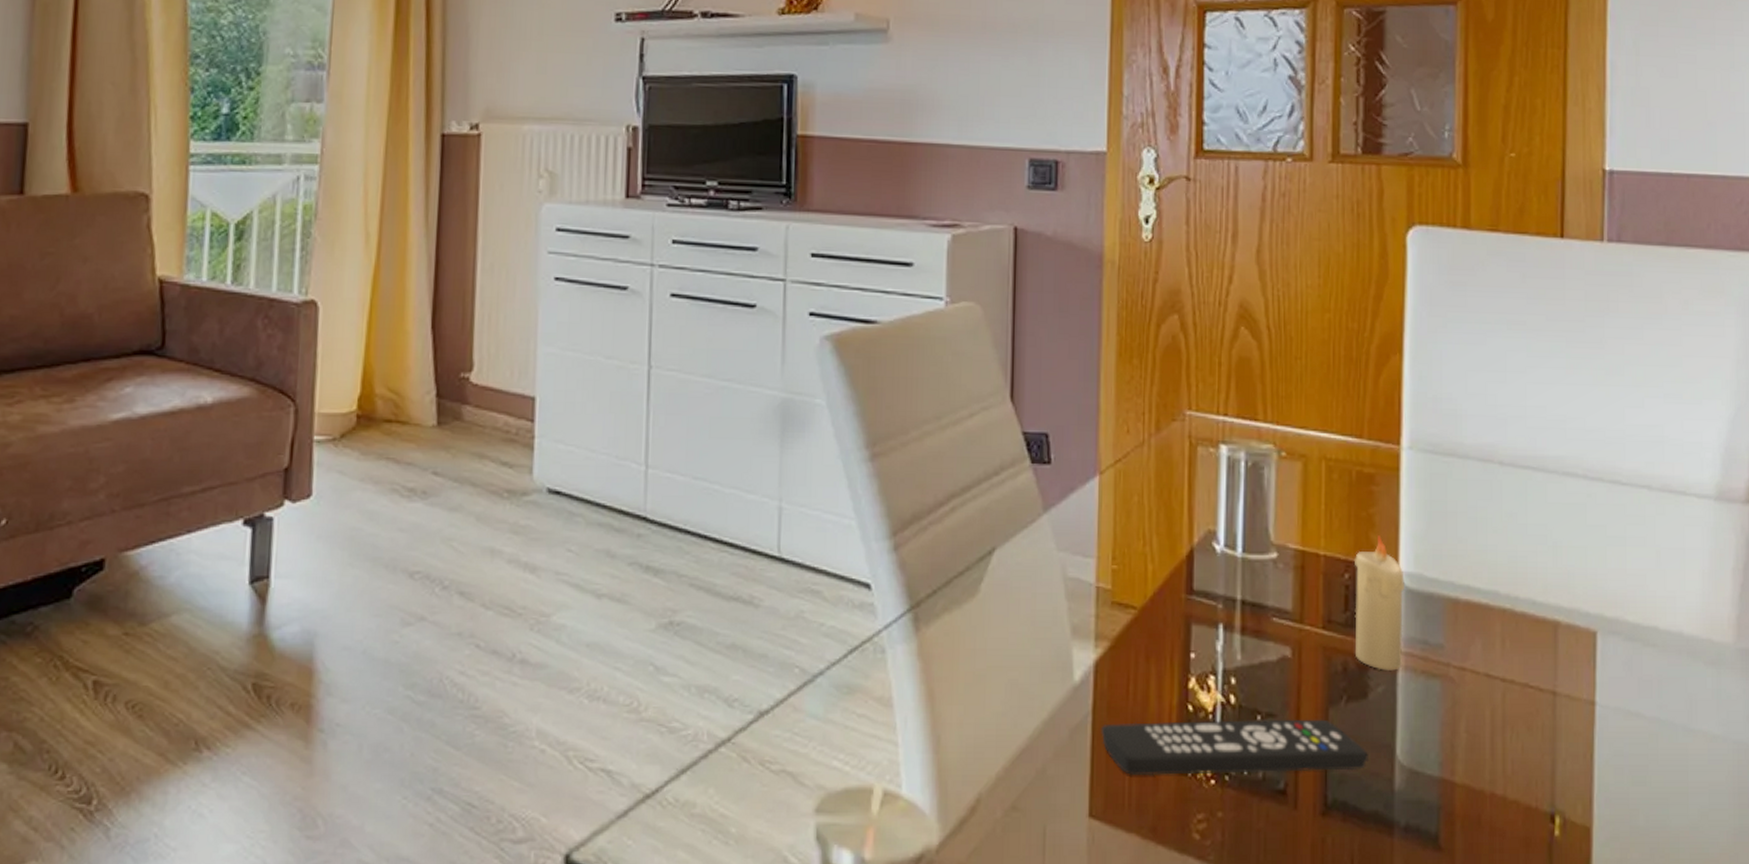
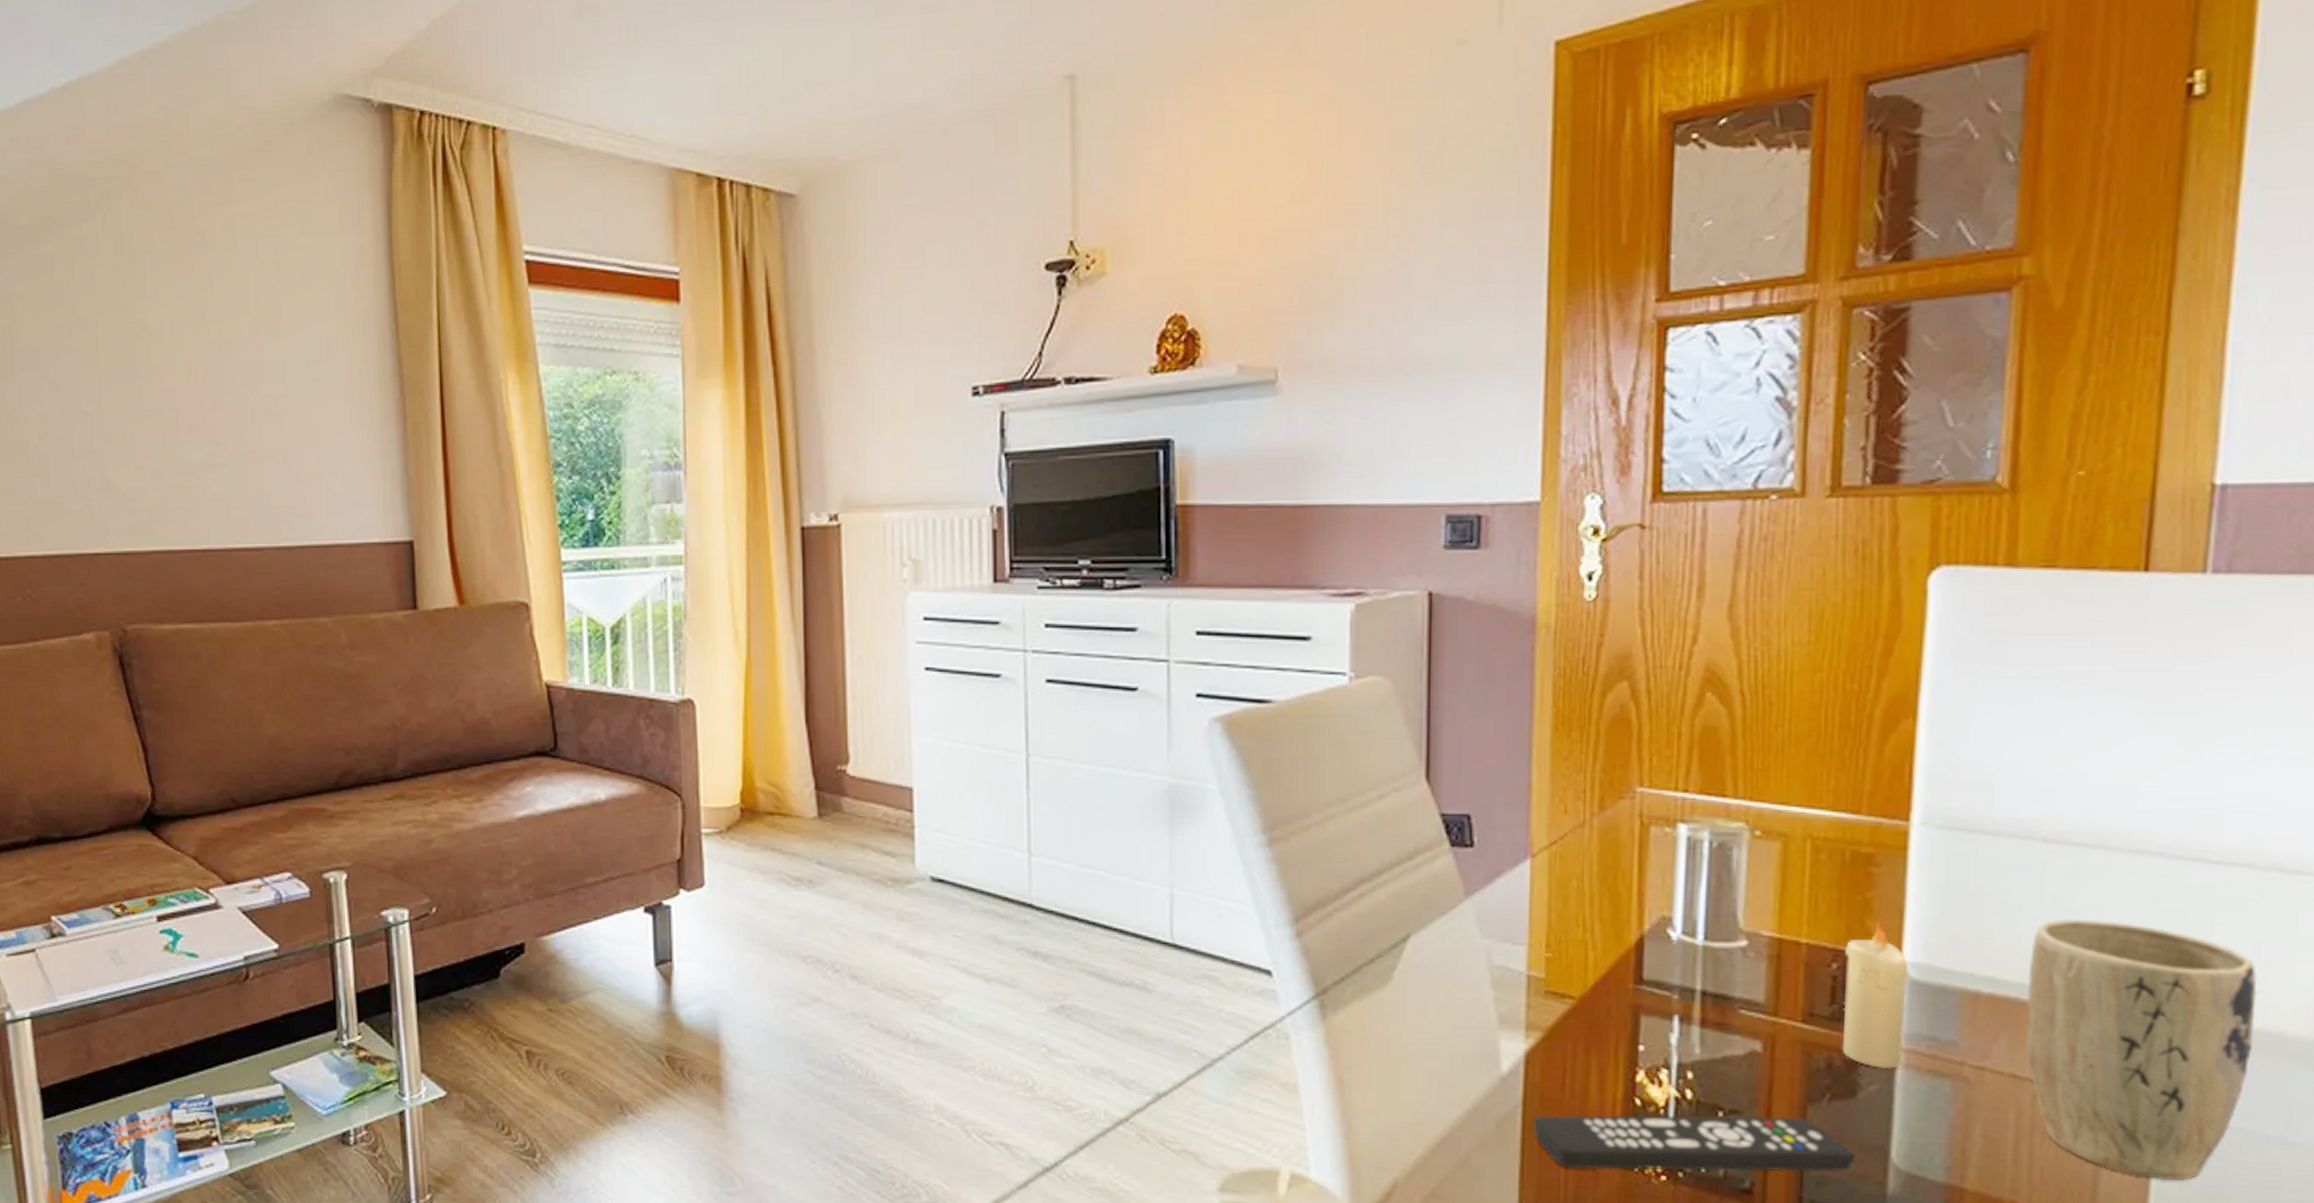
plant pot: none [1494,533,1660,769] -> present [2025,919,2257,1181]

